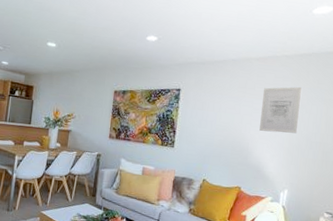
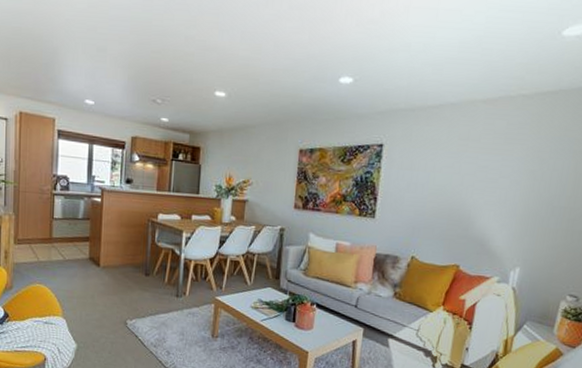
wall art: present [259,86,302,134] -> none [485,135,544,197]

